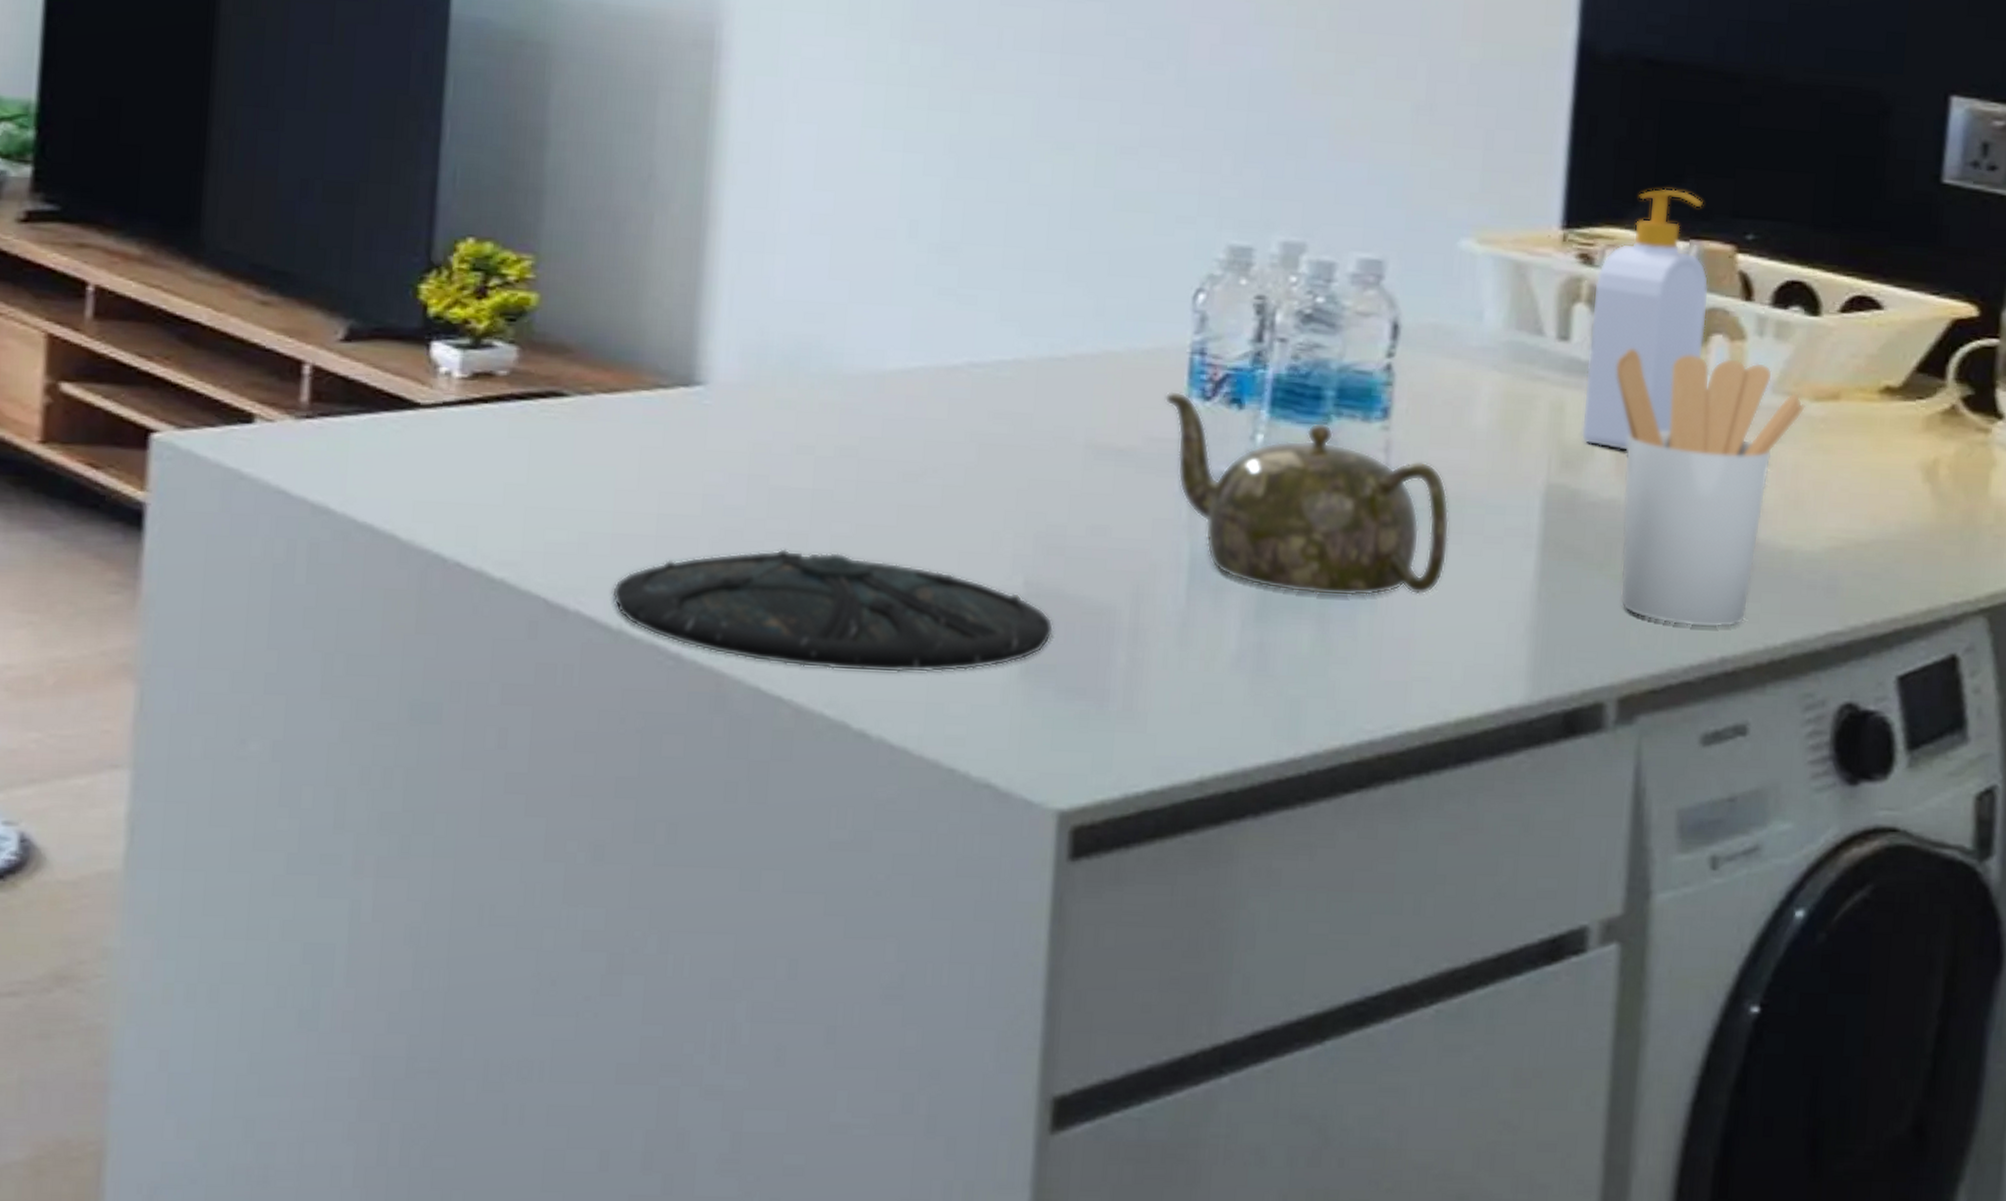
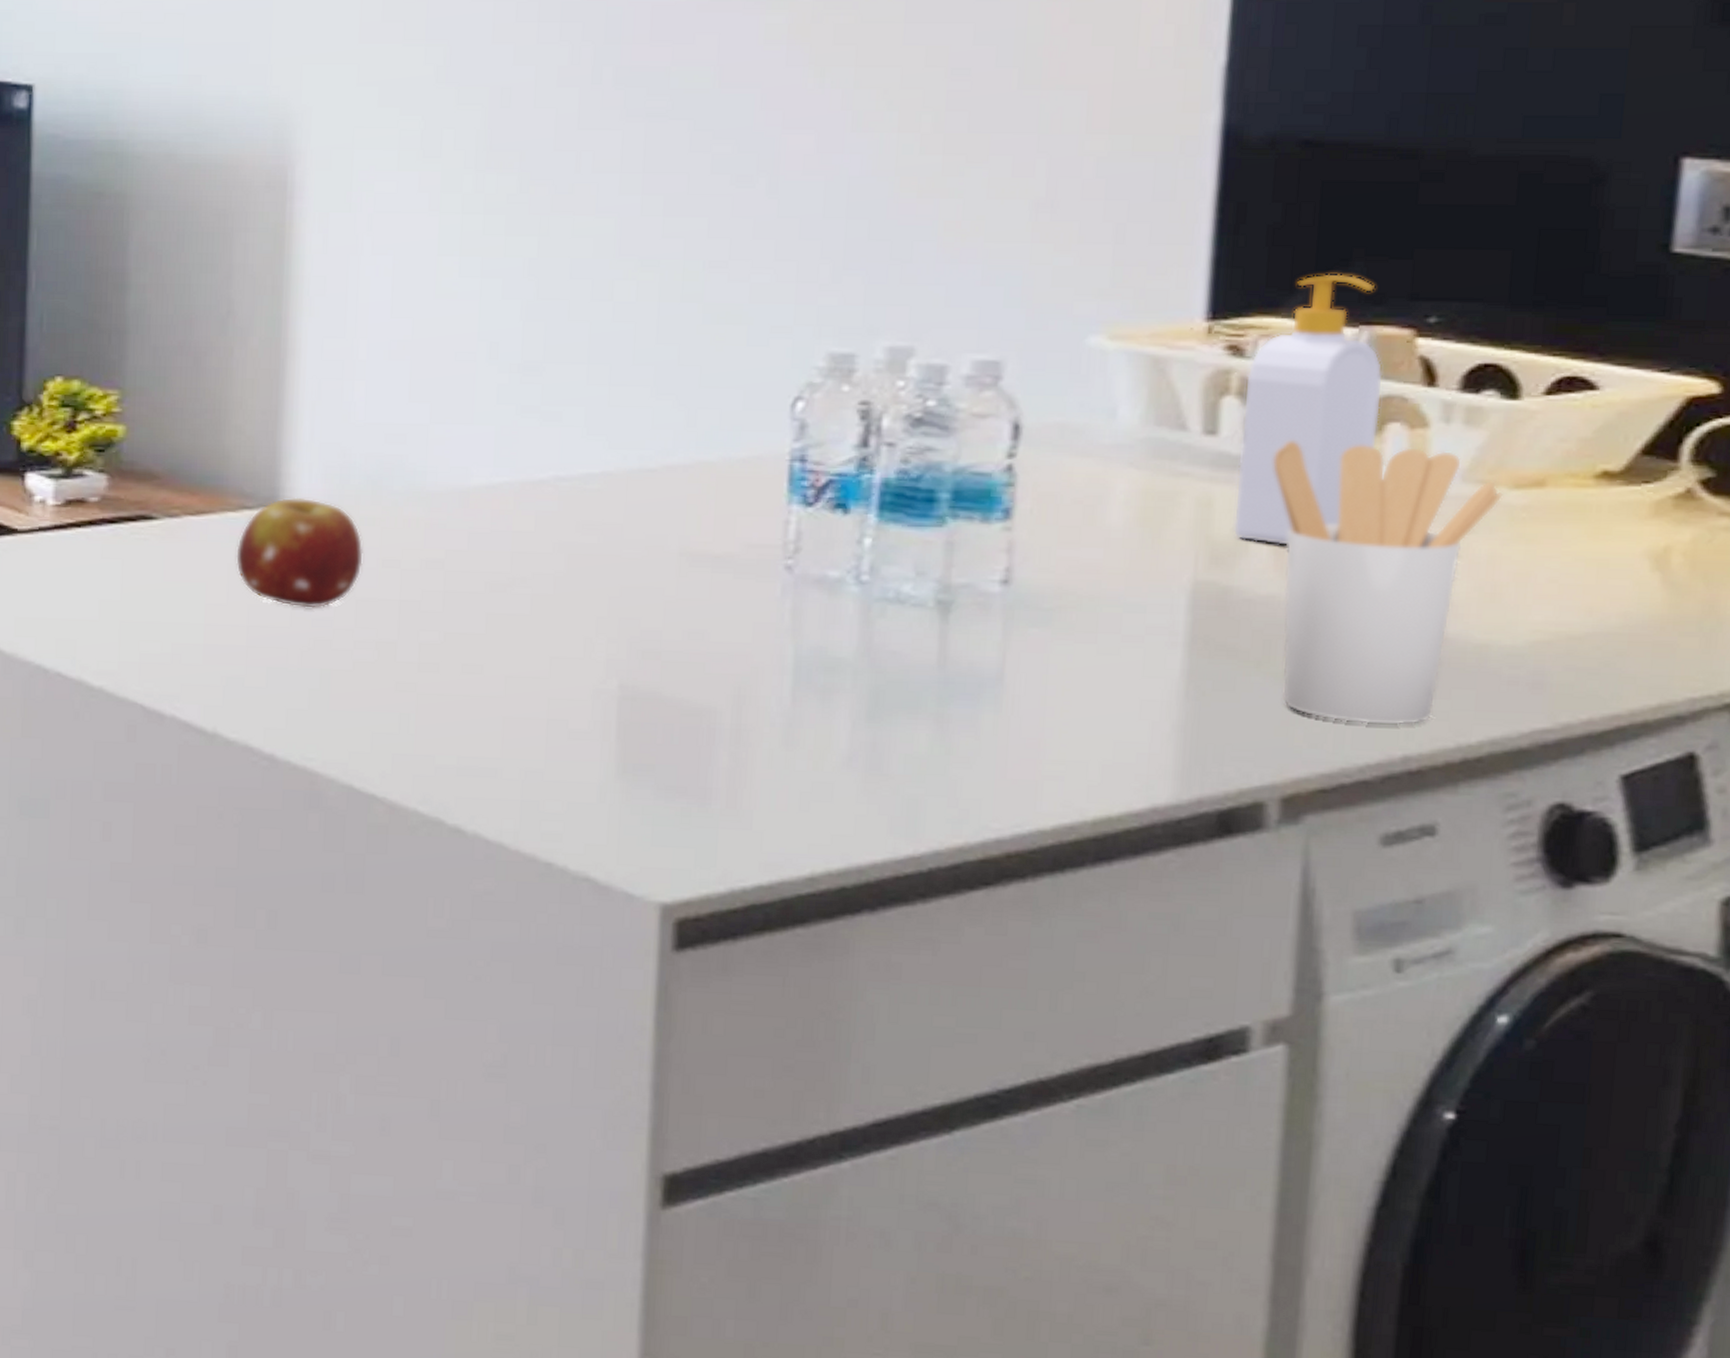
plate: present [612,548,1054,673] -> none [206,656,652,773]
fruit: none [647,376,779,496] -> present [235,497,364,608]
teapot: present [1164,390,1450,597] -> none [763,497,1082,697]

